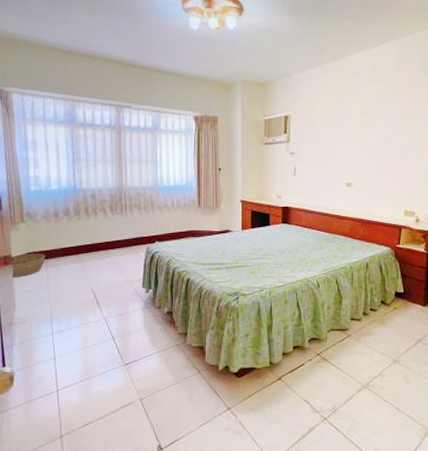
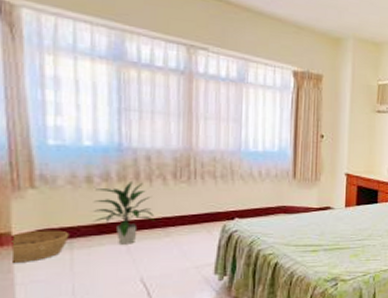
indoor plant: none [59,214,100,263] -> present [92,180,155,244]

